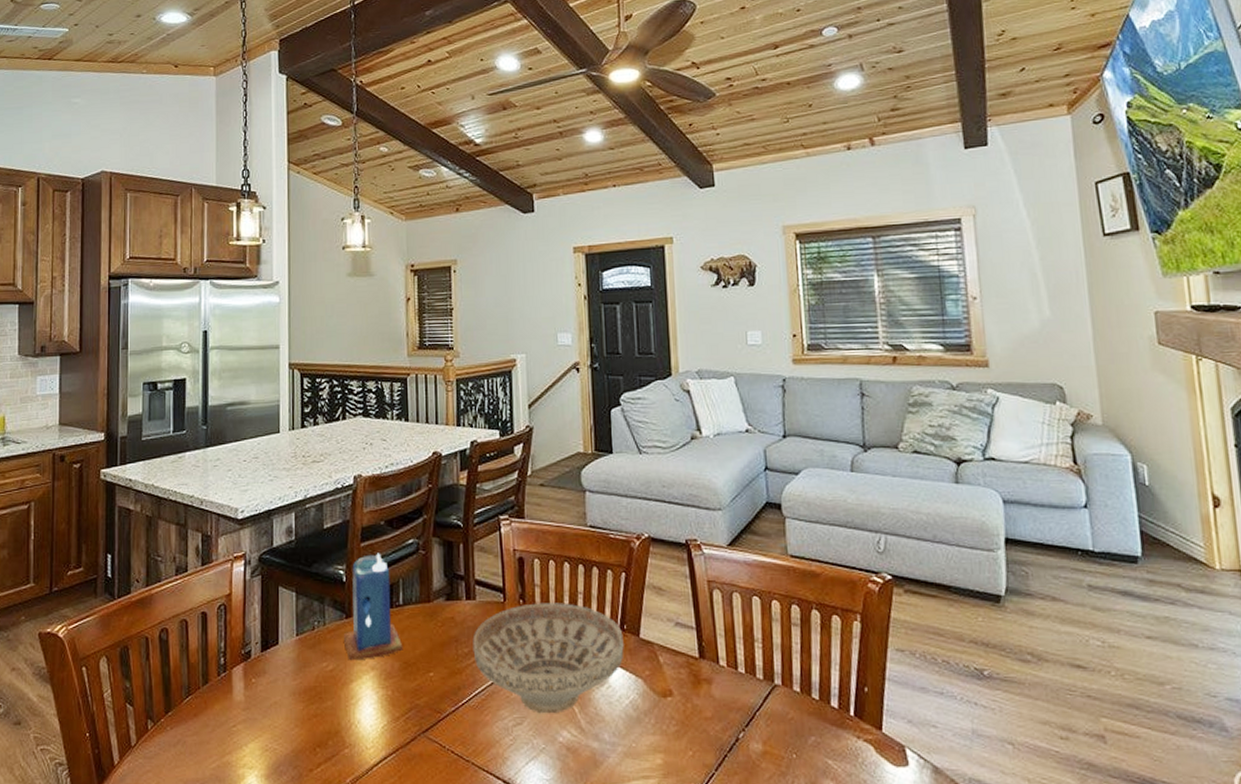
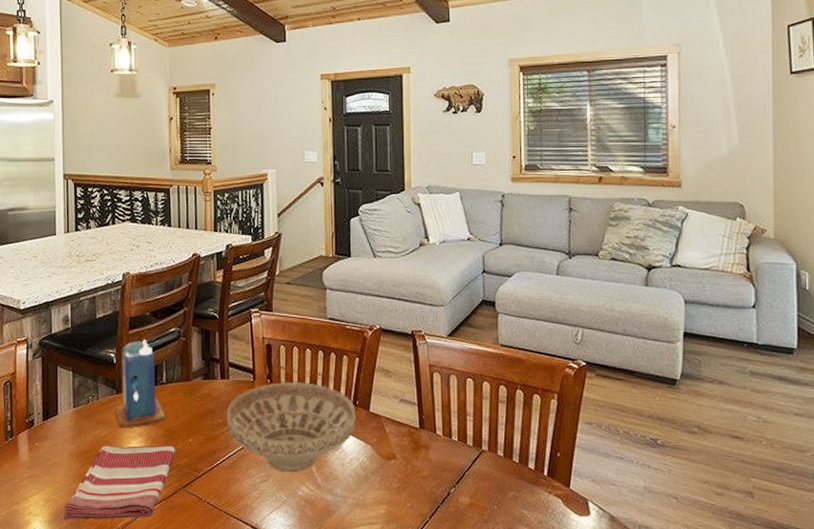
dish towel: none [283,680,414,774] -> present [63,444,176,520]

